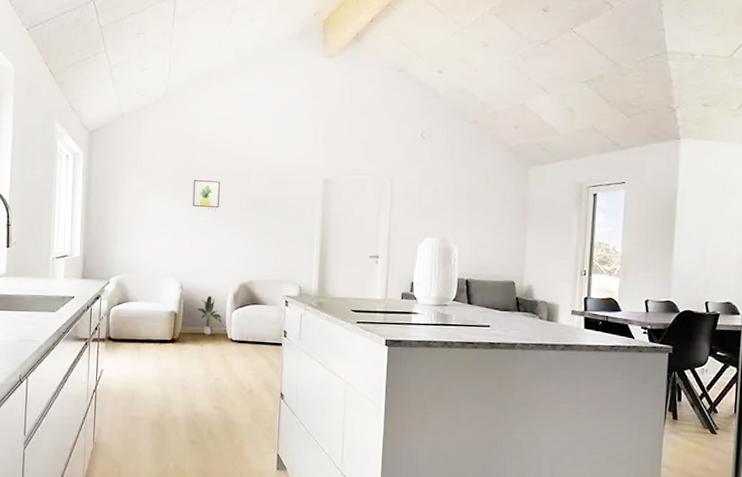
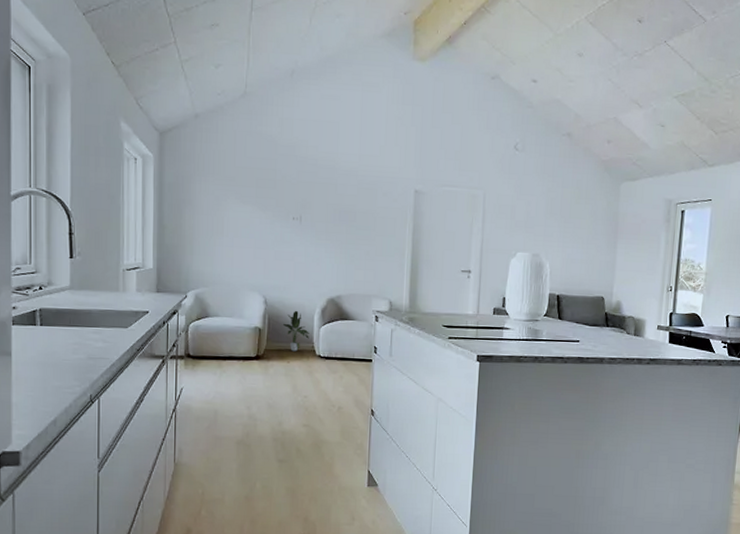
wall art: present [192,180,220,209] -> none [275,188,305,219]

